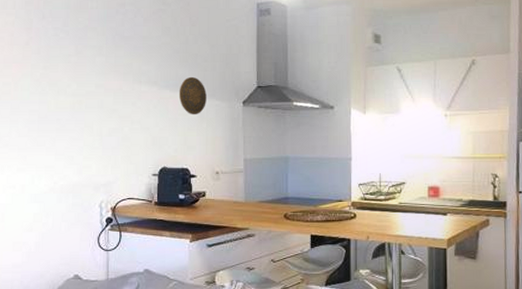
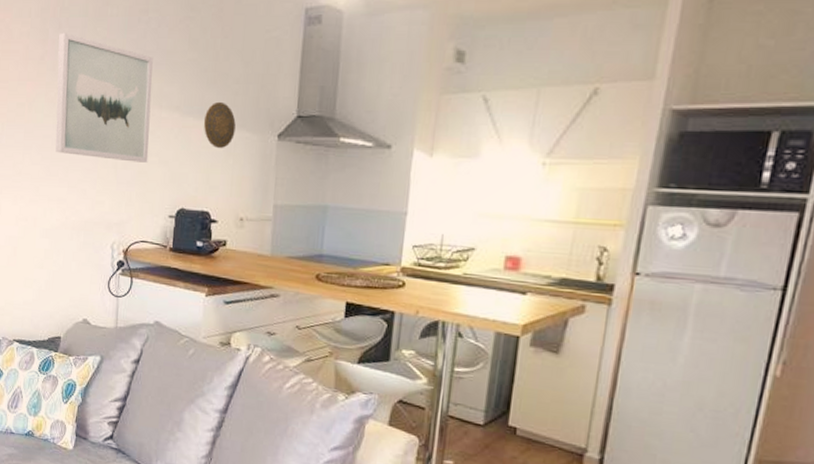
wall art: none [42,22,132,130] -> present [55,32,153,163]

